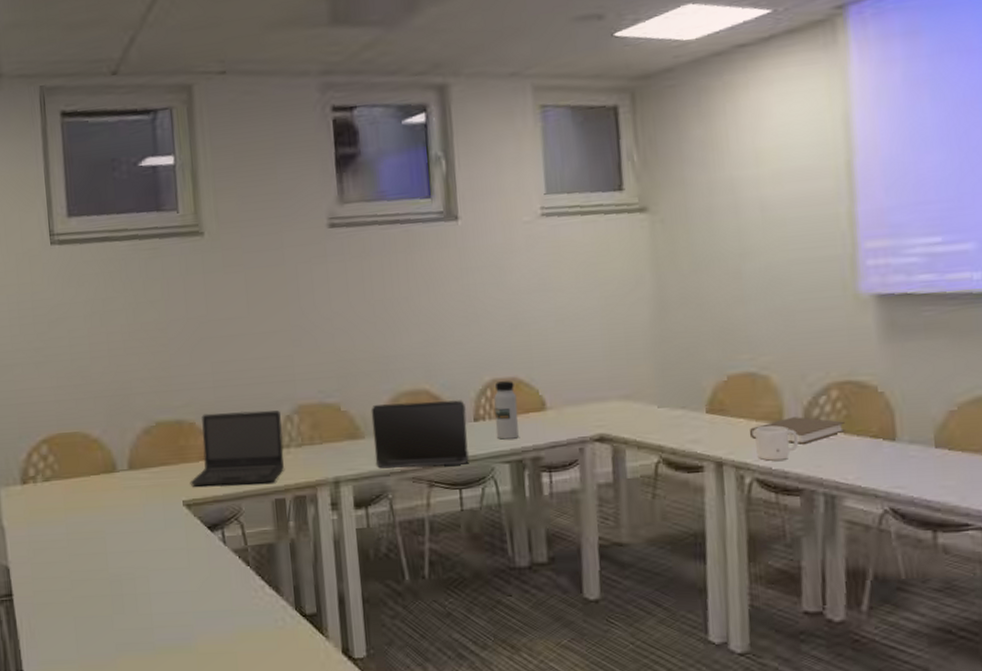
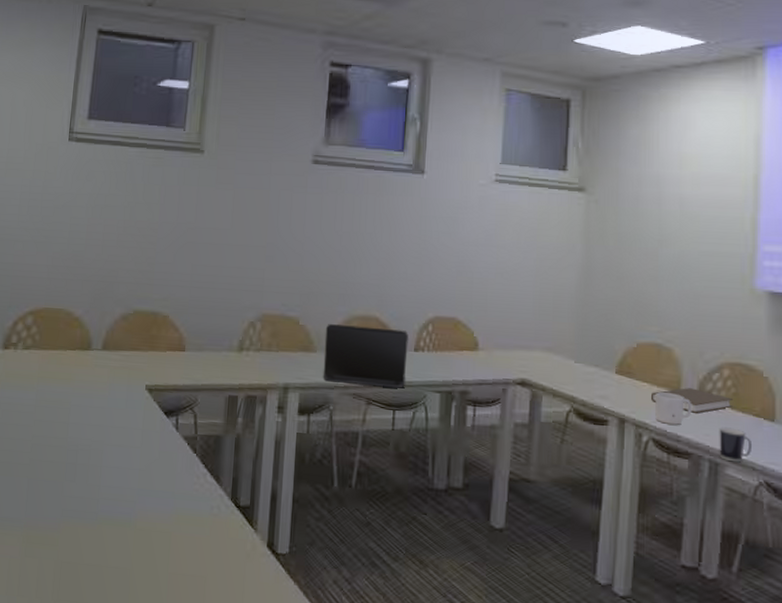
laptop: present [190,410,284,487] -> none [155,309,246,380]
water bottle: present [494,381,519,440] -> none [432,319,454,372]
mug: none [832,454,872,492] -> present [719,427,751,463]

